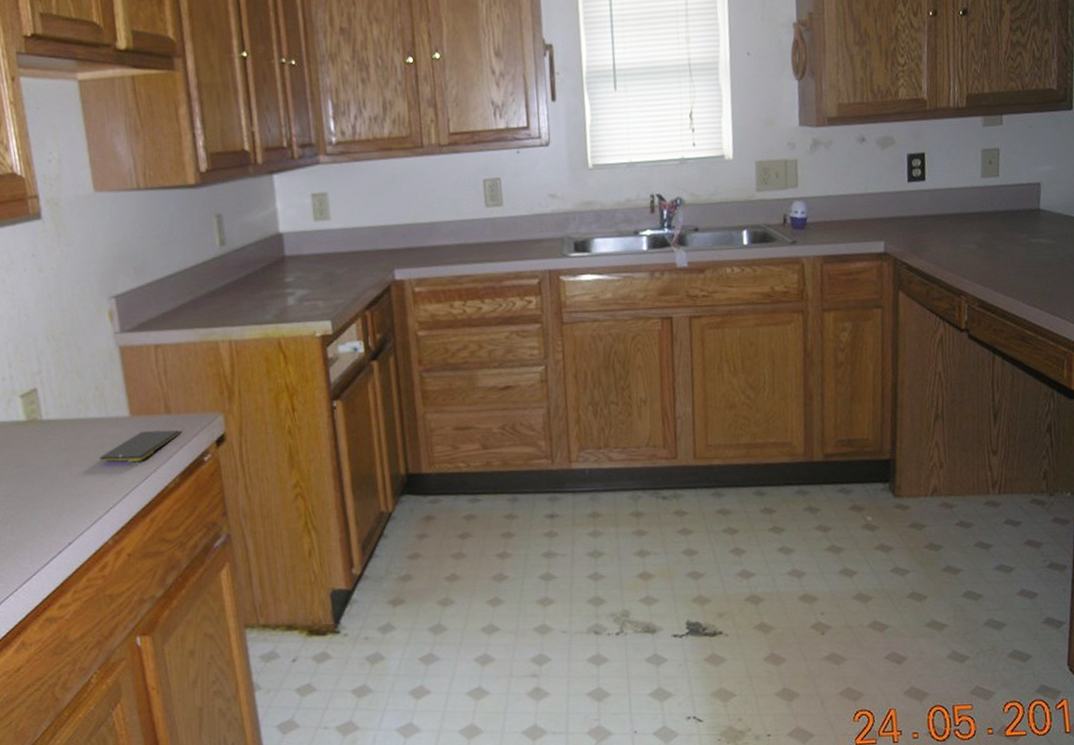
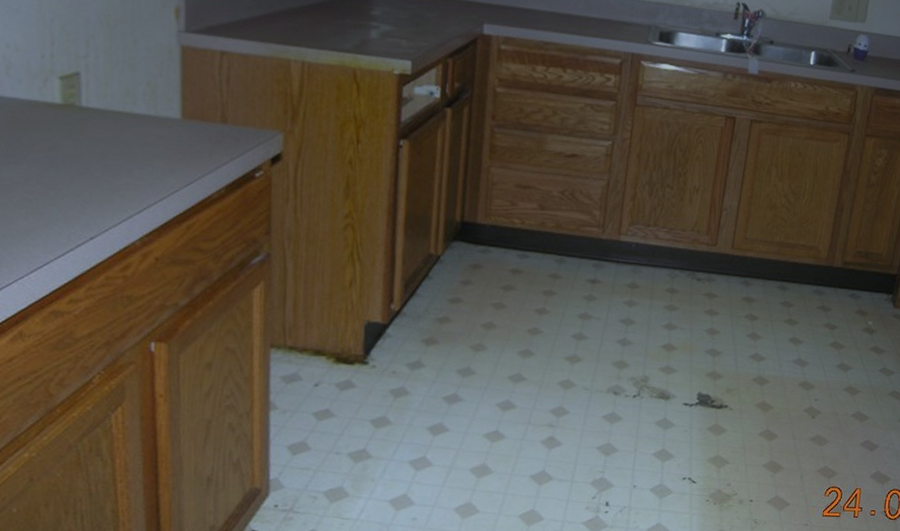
smartphone: present [100,429,180,463] -> none [140,137,234,167]

